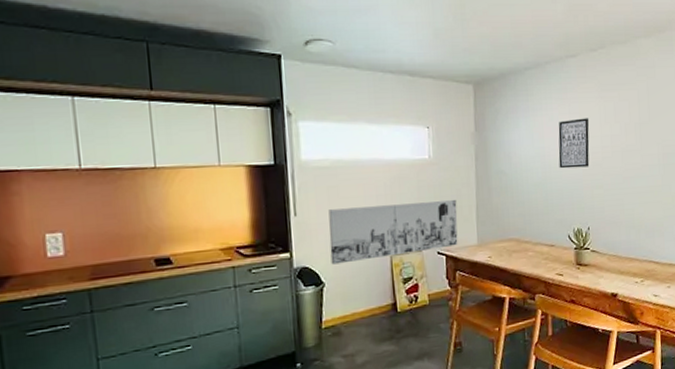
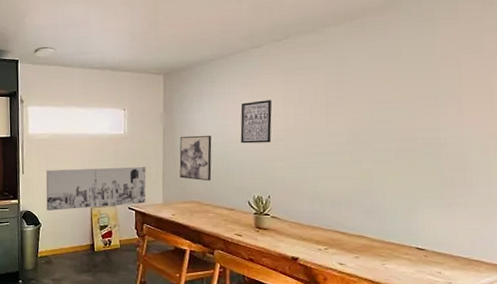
wall art: none [494,159,530,214] -> present [179,135,212,181]

